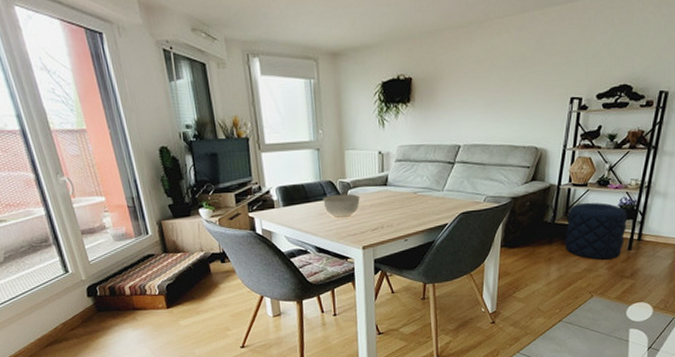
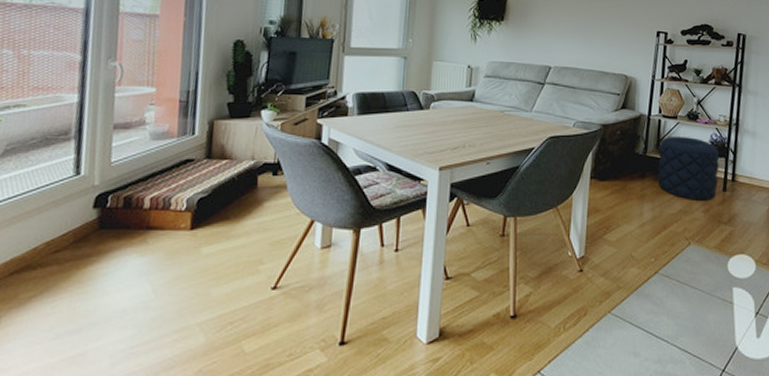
bowl: present [323,193,360,219] -> none [402,106,443,134]

